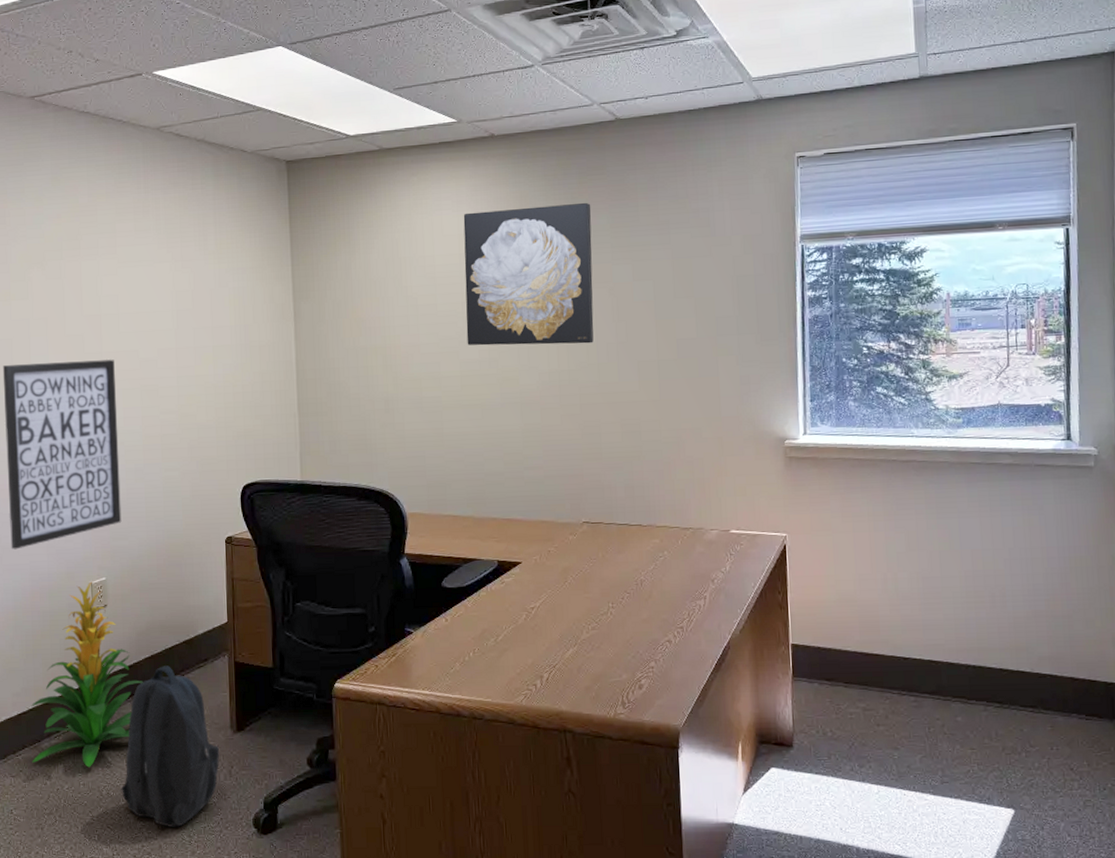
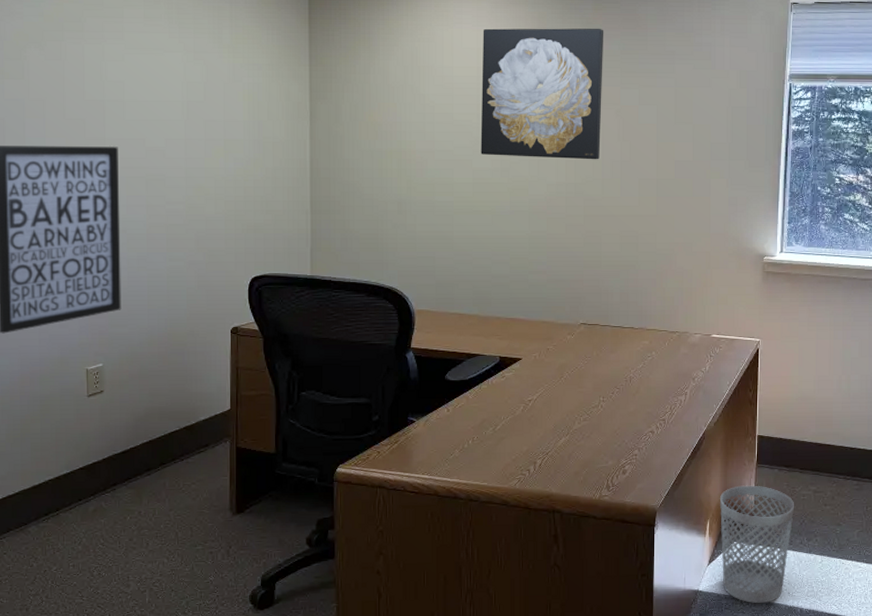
indoor plant: present [31,581,143,768] -> none [17,367,140,549]
backpack: present [121,665,220,827] -> none [113,450,218,605]
wastebasket: none [752,702,841,841] -> present [720,485,795,604]

